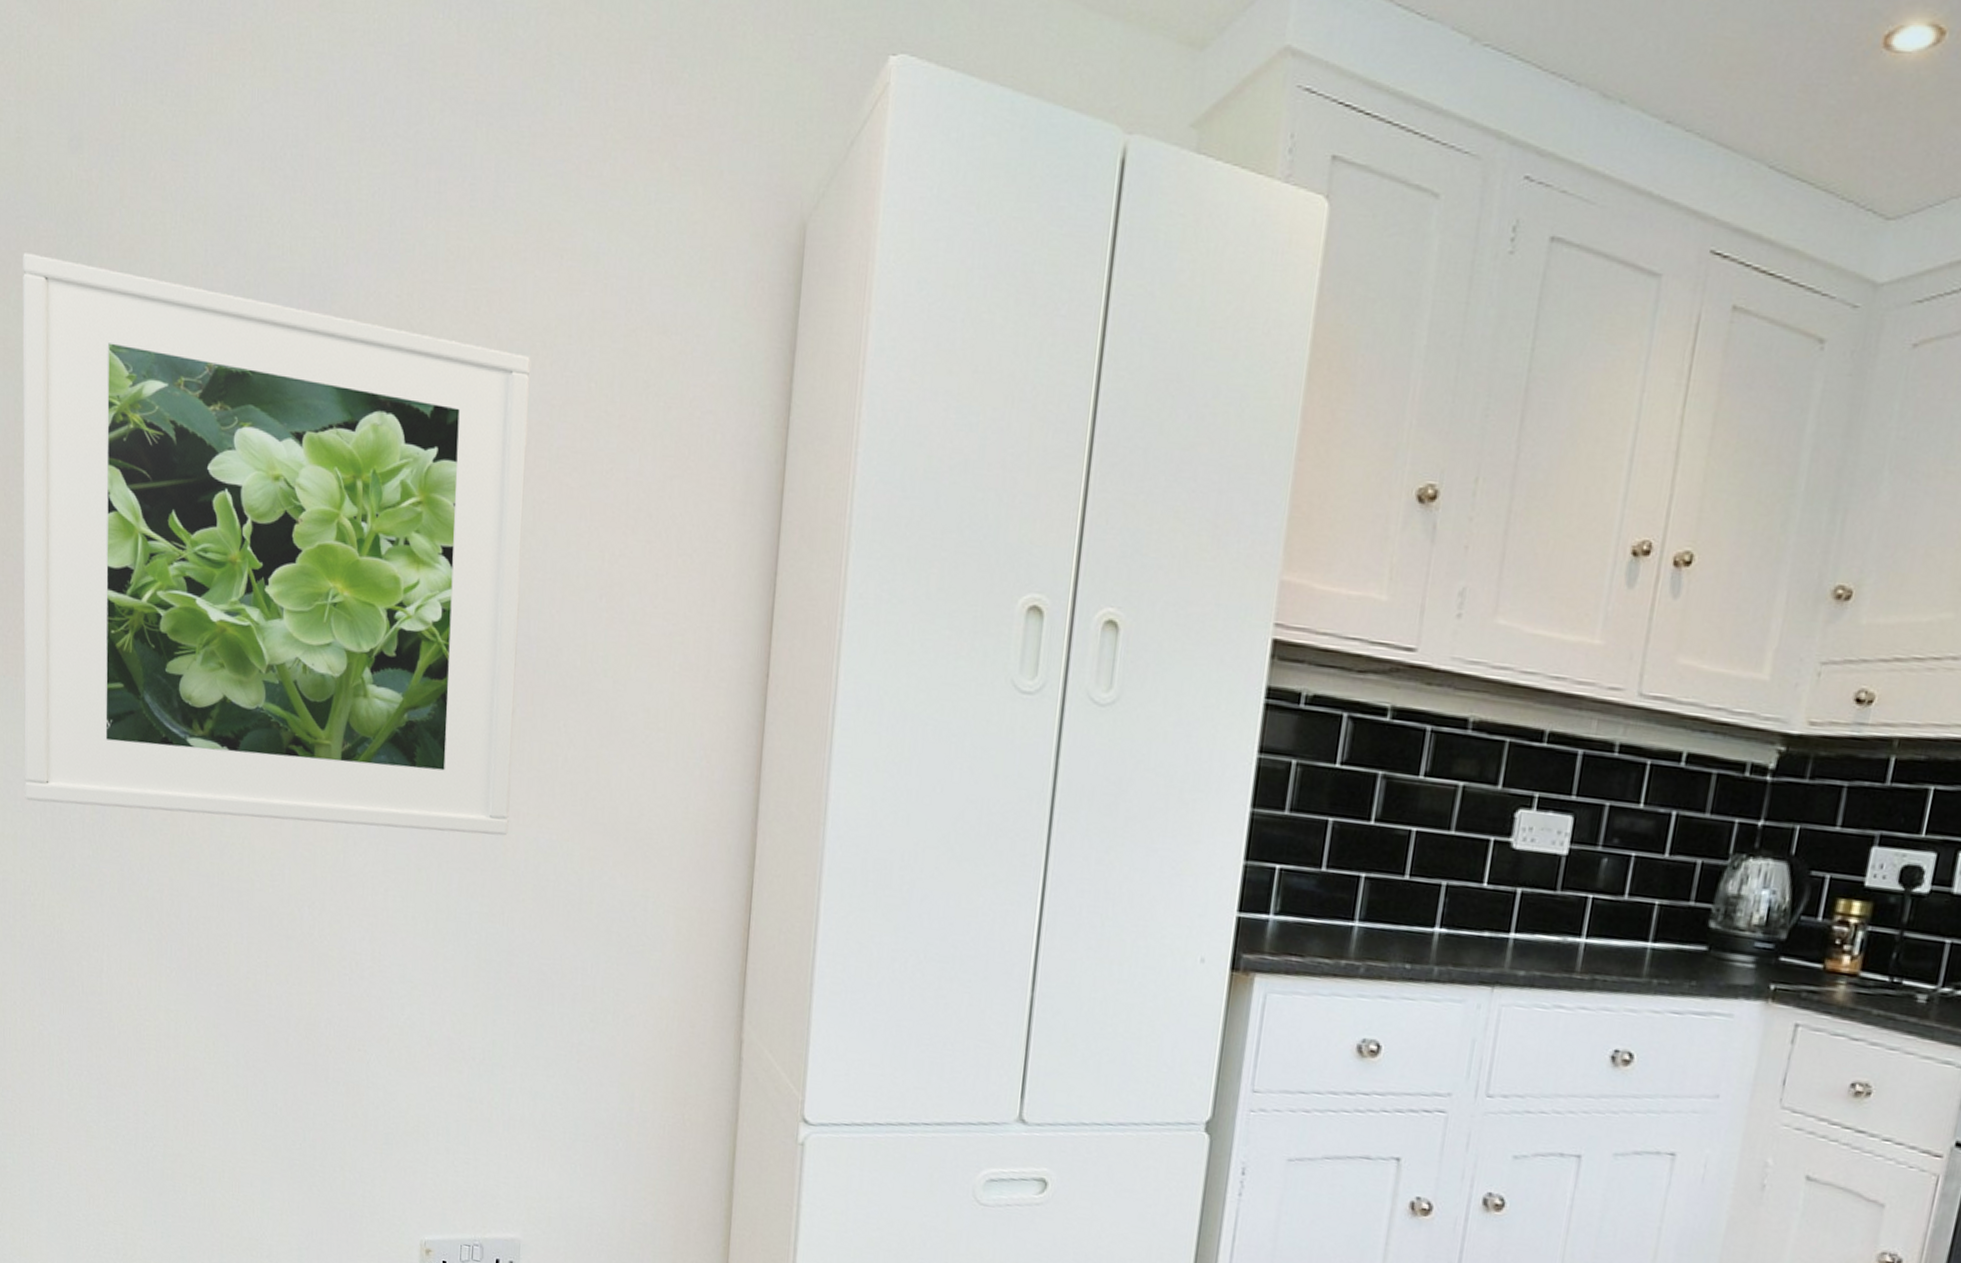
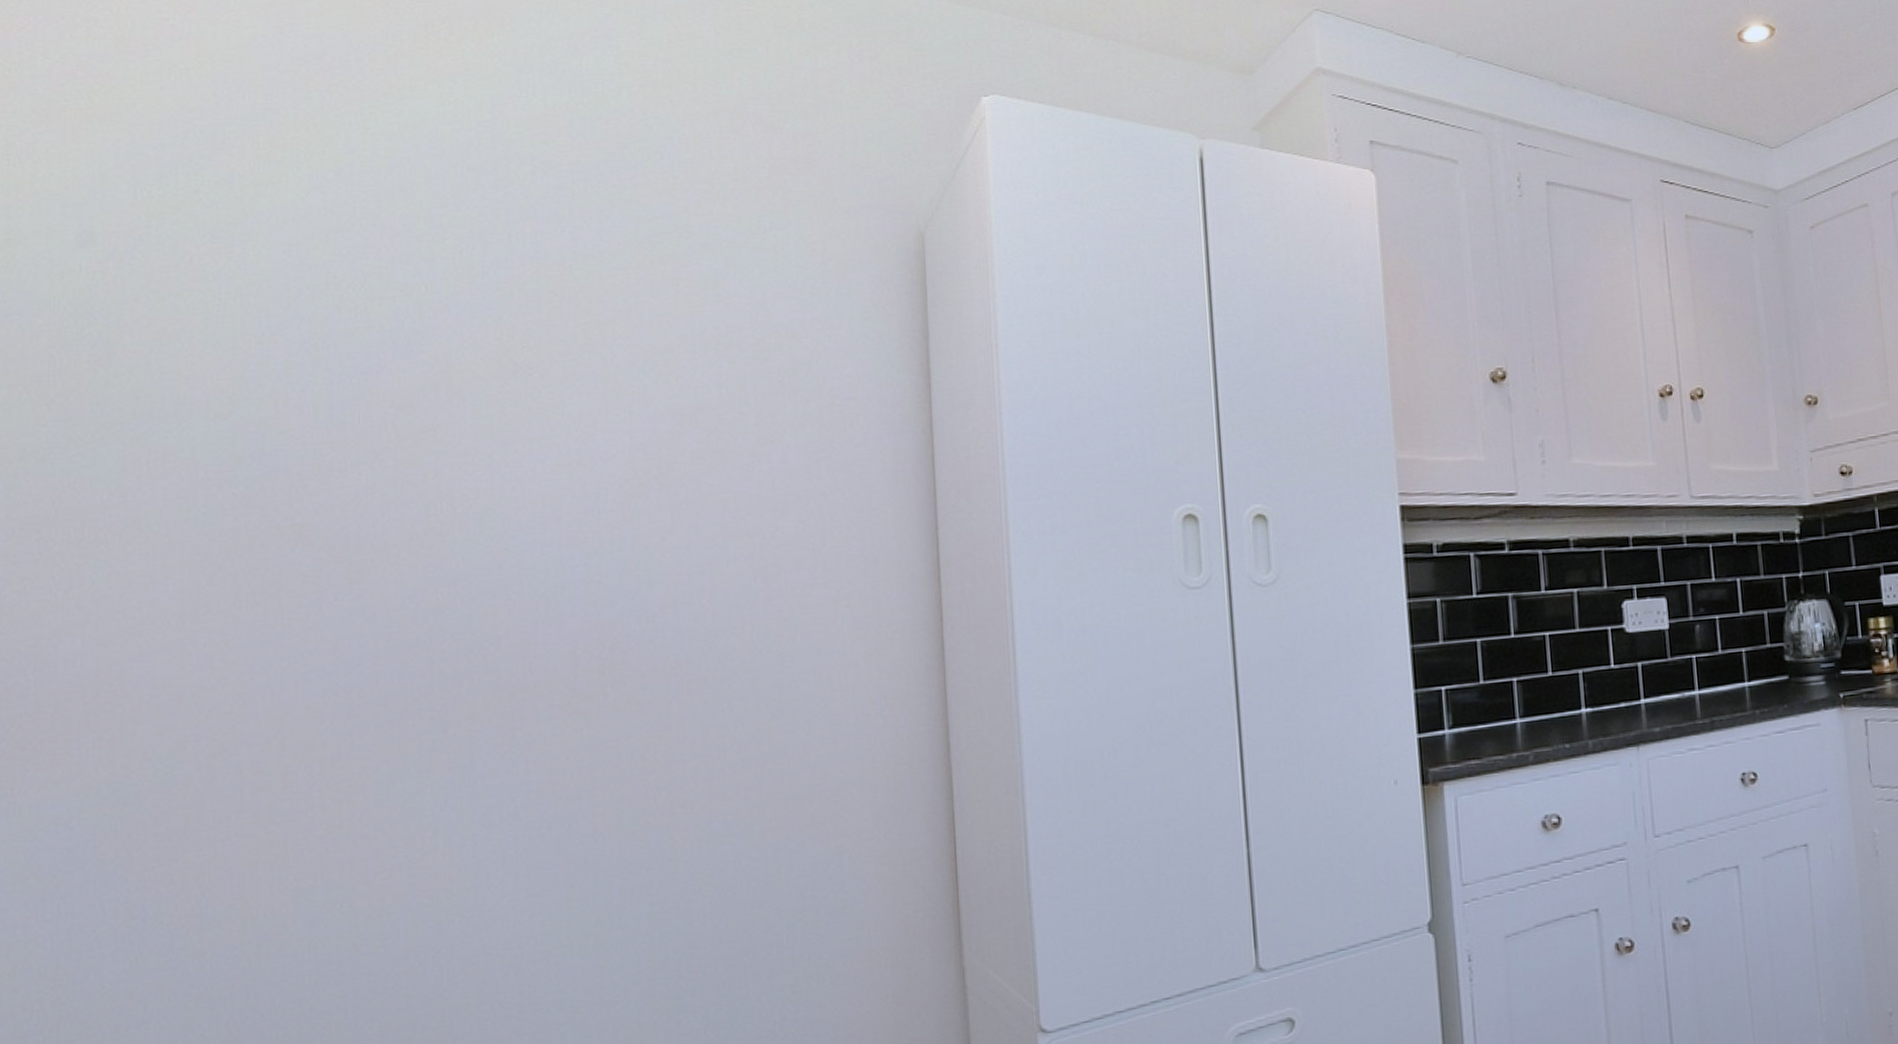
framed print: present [22,253,531,836] -> none [15,348,675,927]

